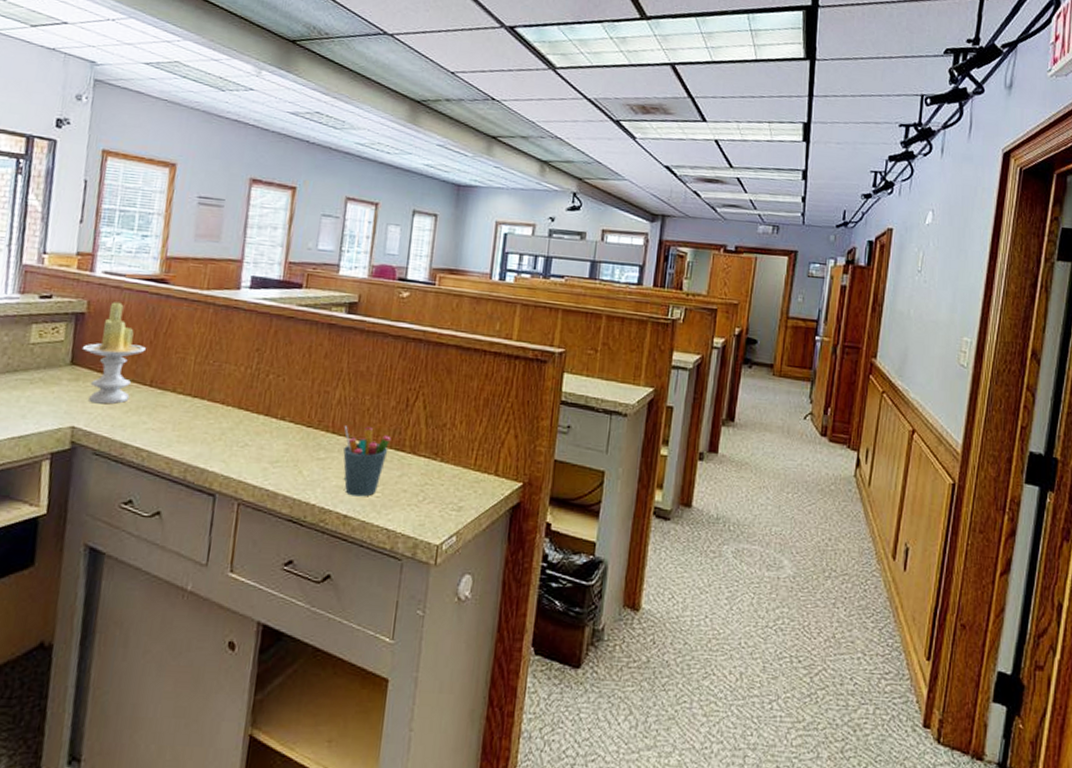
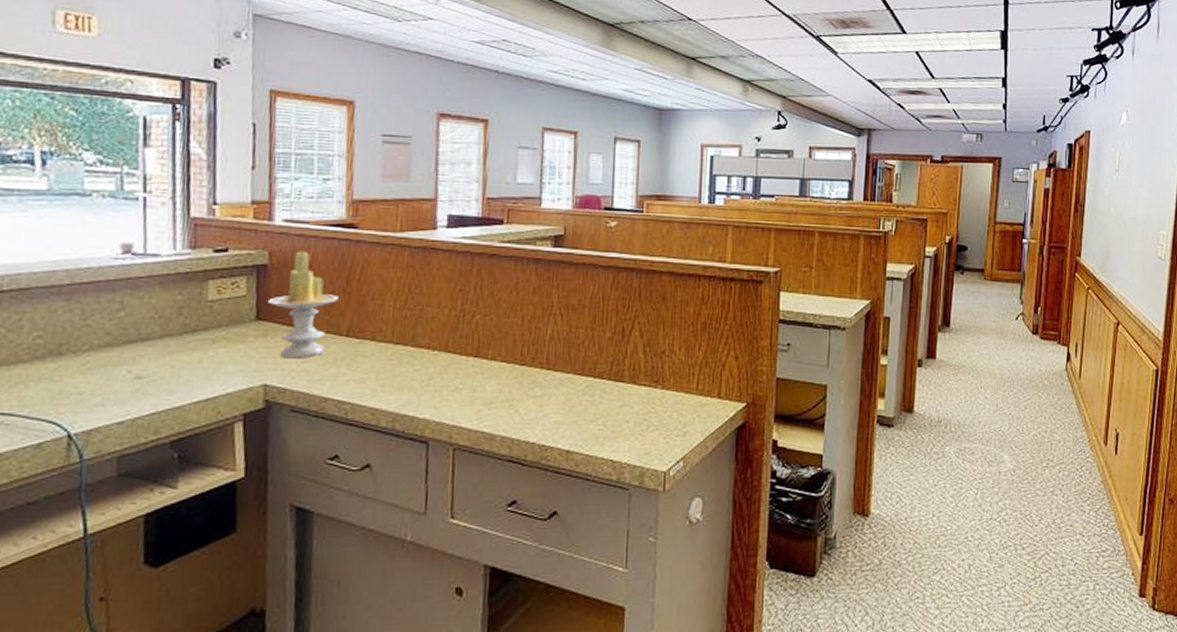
pen holder: present [343,426,391,497] -> none [559,360,609,431]

